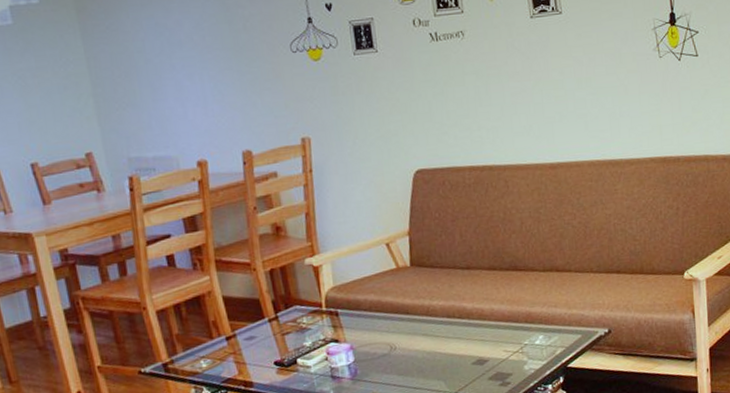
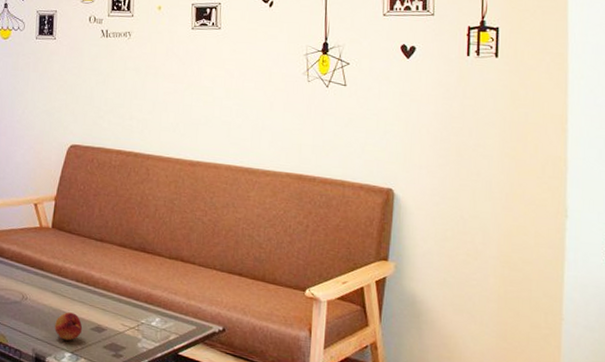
fruit: none [432,351,463,382] -> present [55,312,83,341]

